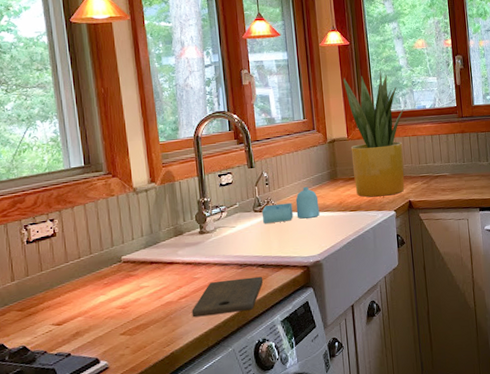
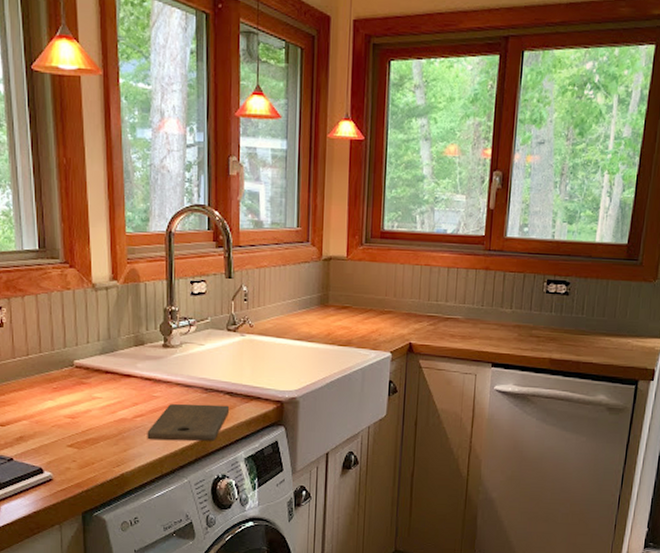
soap dispenser: present [261,186,320,224] -> none [236,309,303,347]
planter: present [343,69,407,197] -> none [347,176,424,334]

